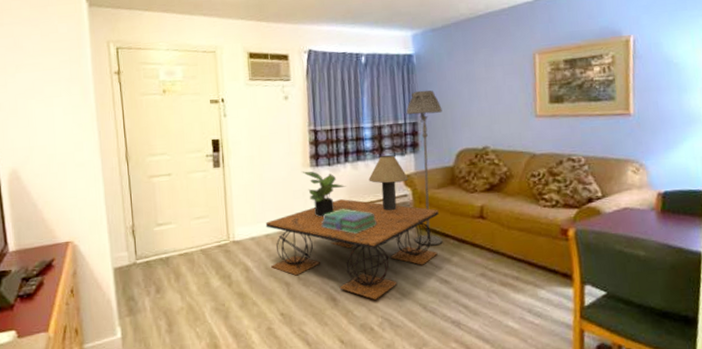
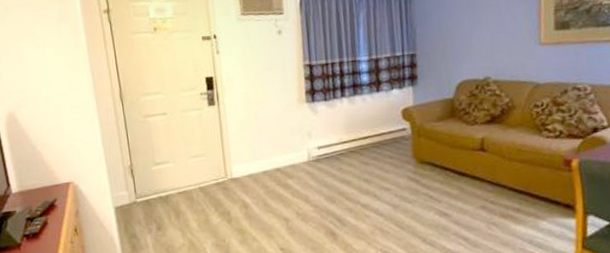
coffee table: present [265,199,439,300] -> none [262,134,438,234]
potted plant: present [302,171,346,217] -> none [298,107,343,153]
stack of books: present [321,209,377,234] -> none [319,144,376,169]
table lamp: present [368,155,409,211] -> none [366,88,407,146]
floor lamp: present [406,90,443,246] -> none [404,19,442,180]

